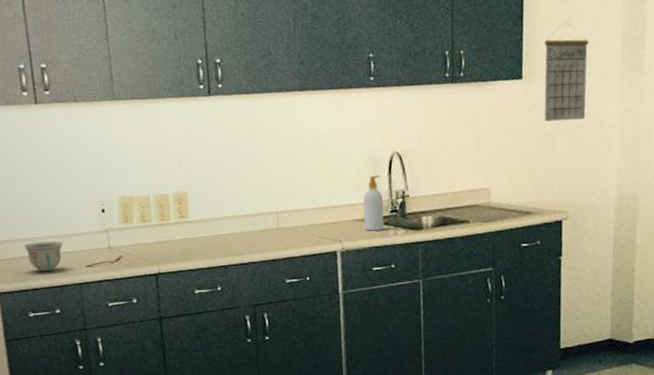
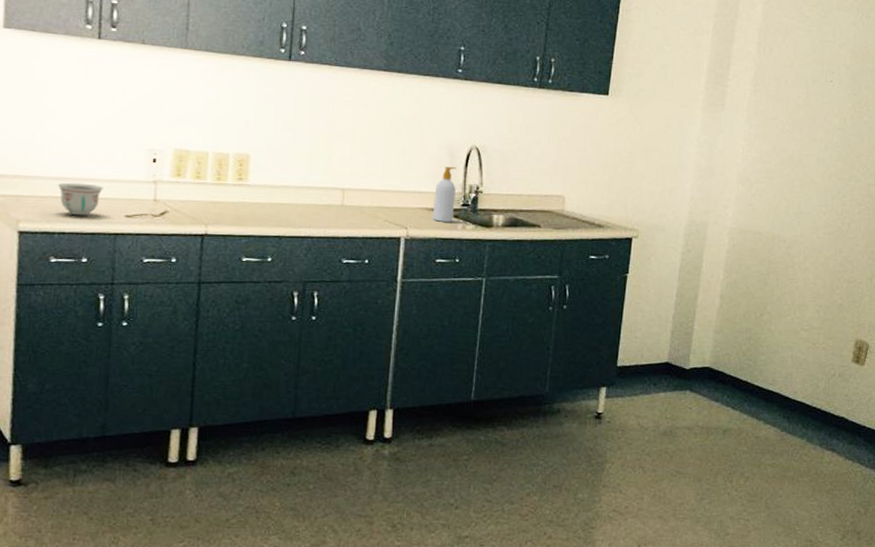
calendar: present [544,21,589,122] -> none [625,48,676,143]

